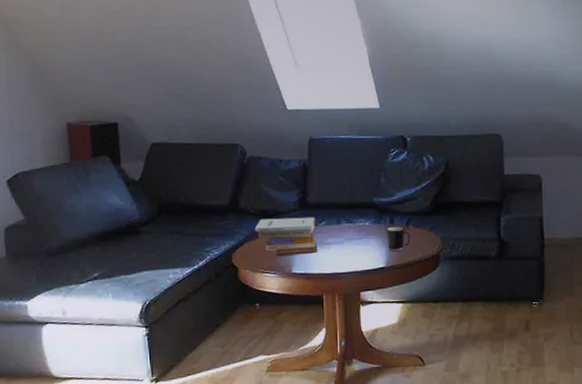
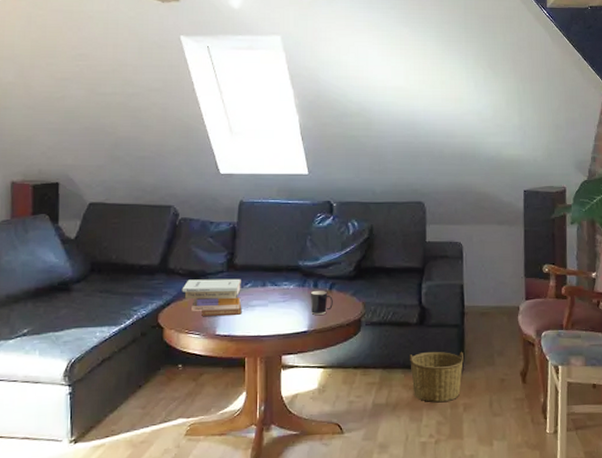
basket: none [489,283,544,333] -> present [410,351,463,403]

